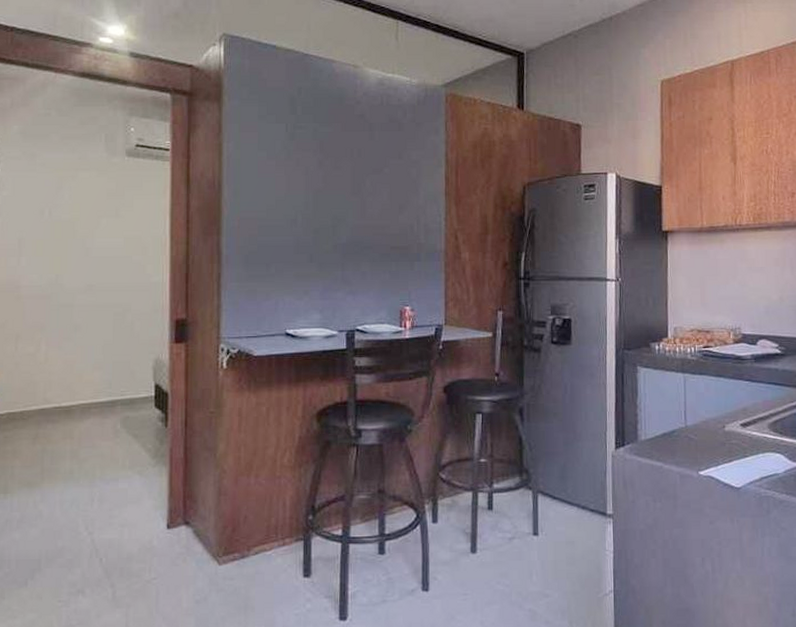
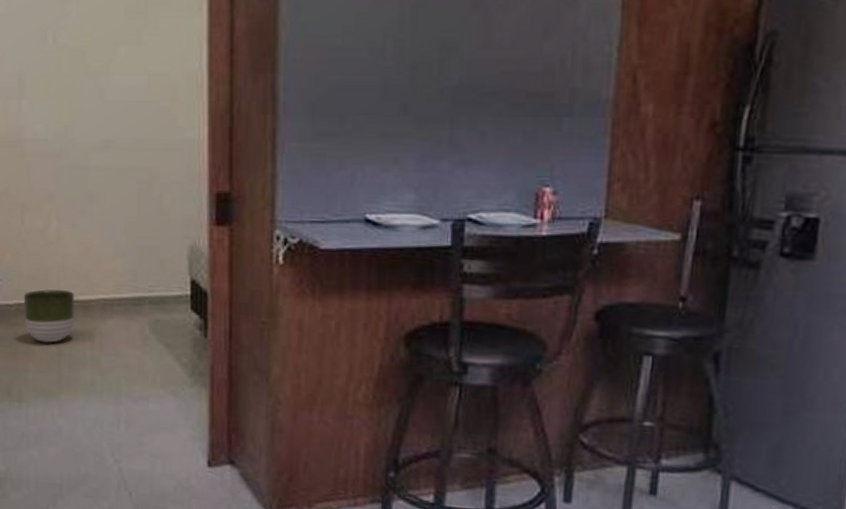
planter: none [13,400,58,443] -> present [23,289,74,343]

